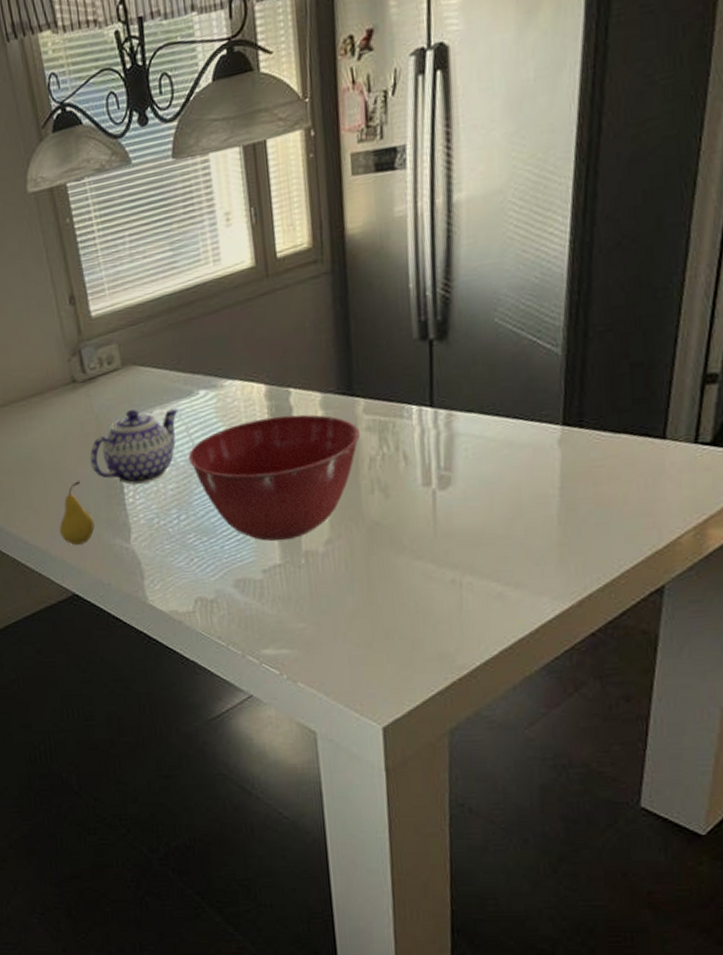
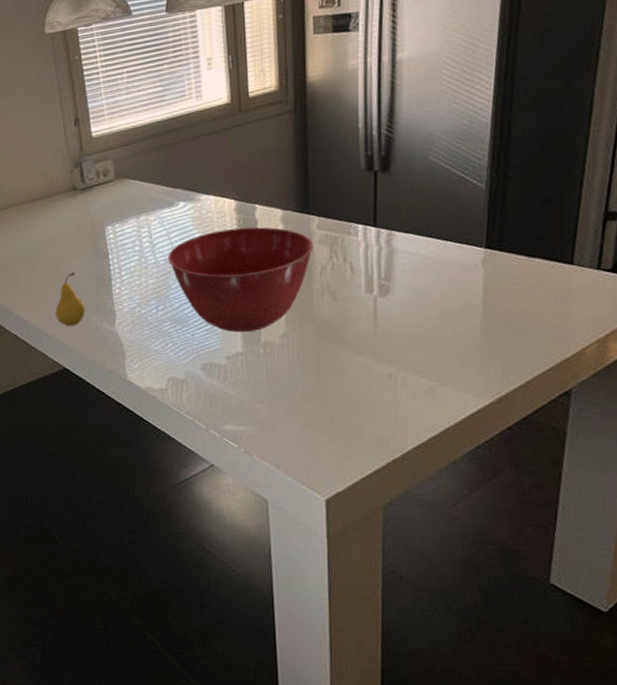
teapot: present [89,409,178,485] -> none [84,214,161,278]

